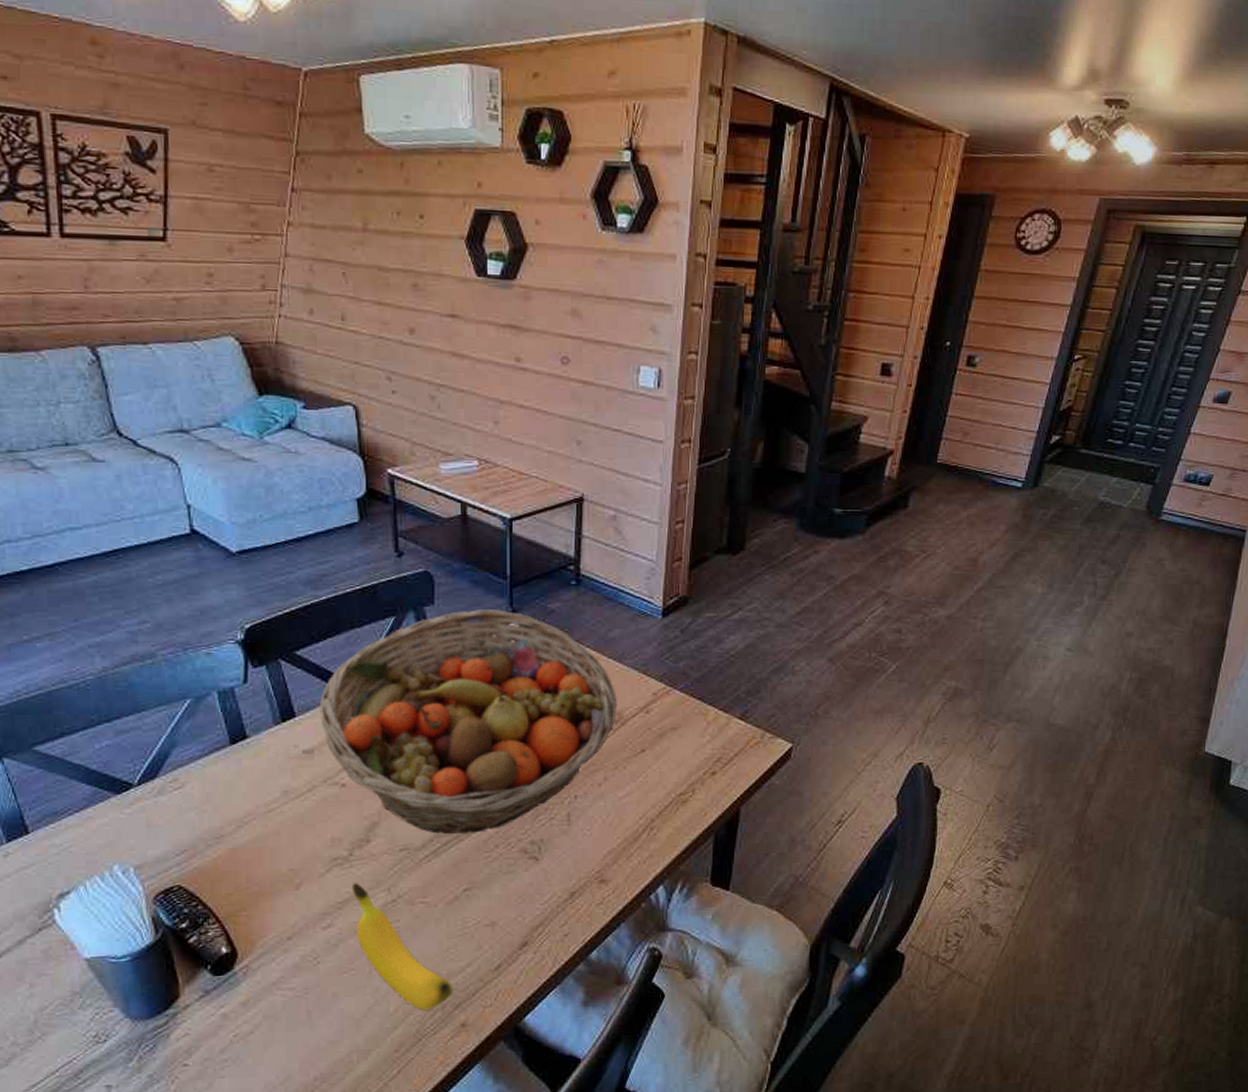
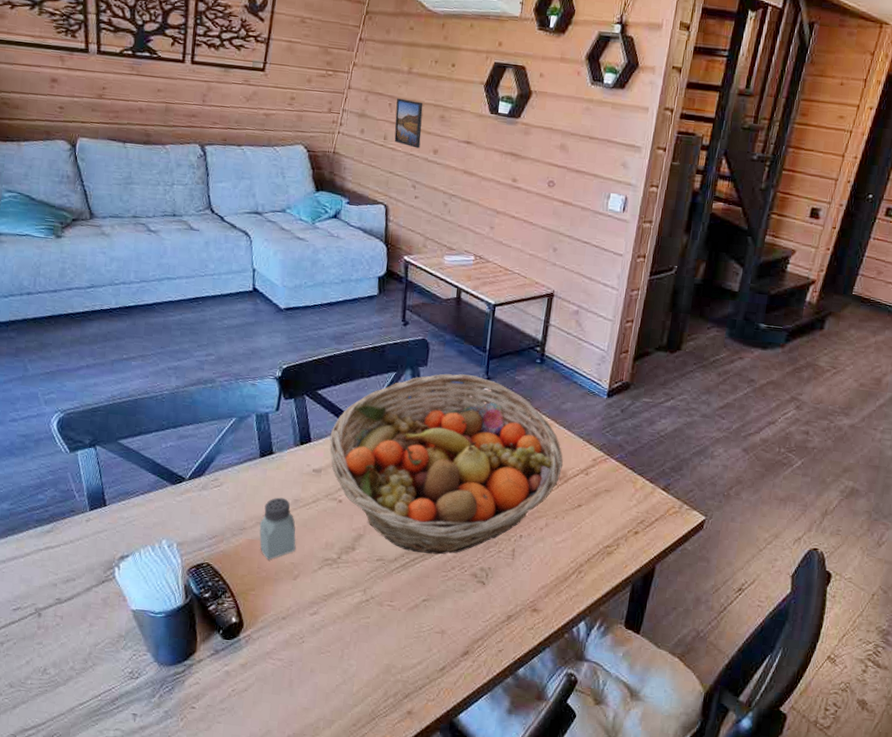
saltshaker: none [241,791,293,871] -> present [259,497,296,561]
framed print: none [351,265,391,329] -> present [394,98,424,149]
banana: present [351,883,453,1011] -> none [335,581,405,696]

